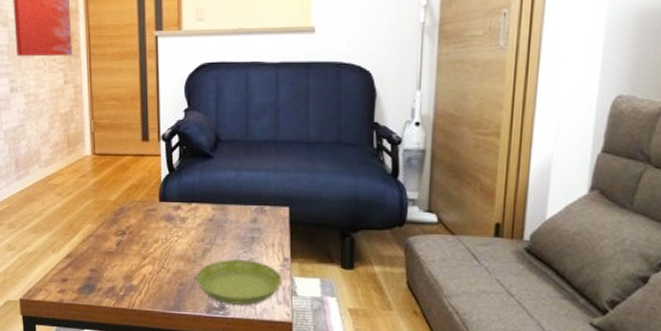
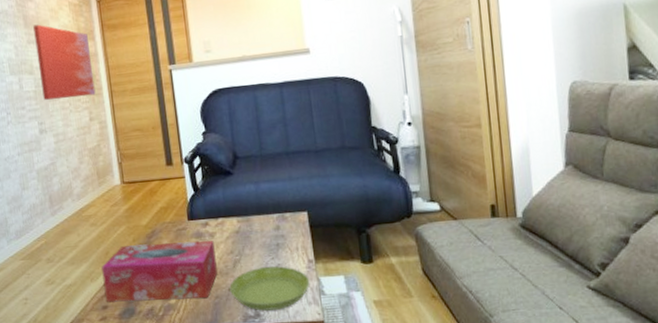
tissue box: none [64,220,185,284] -> present [101,240,218,303]

